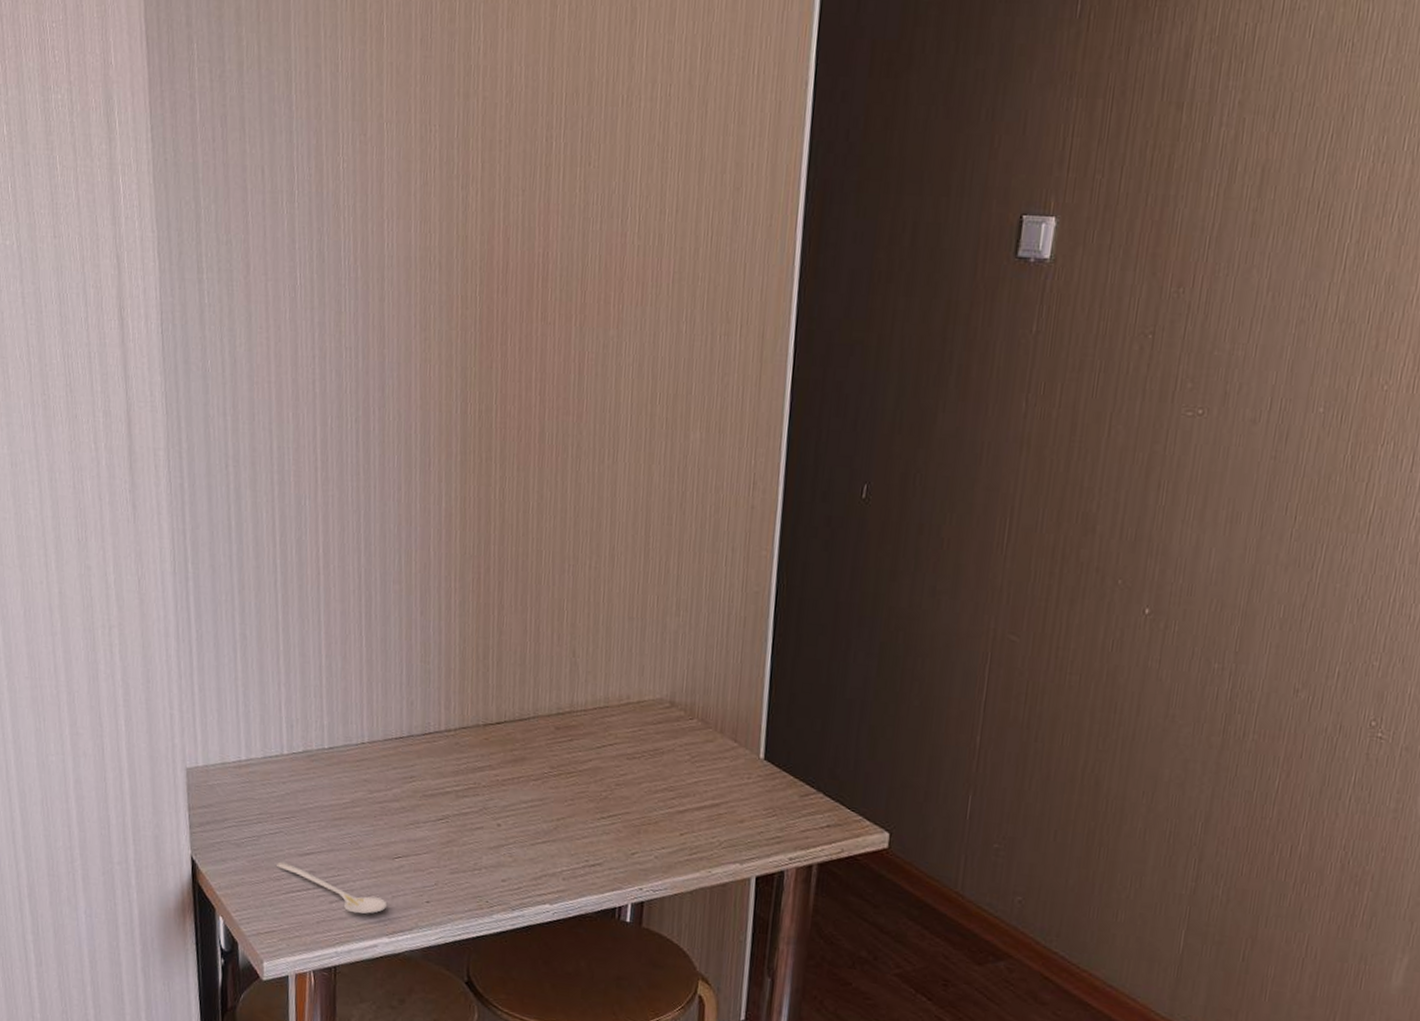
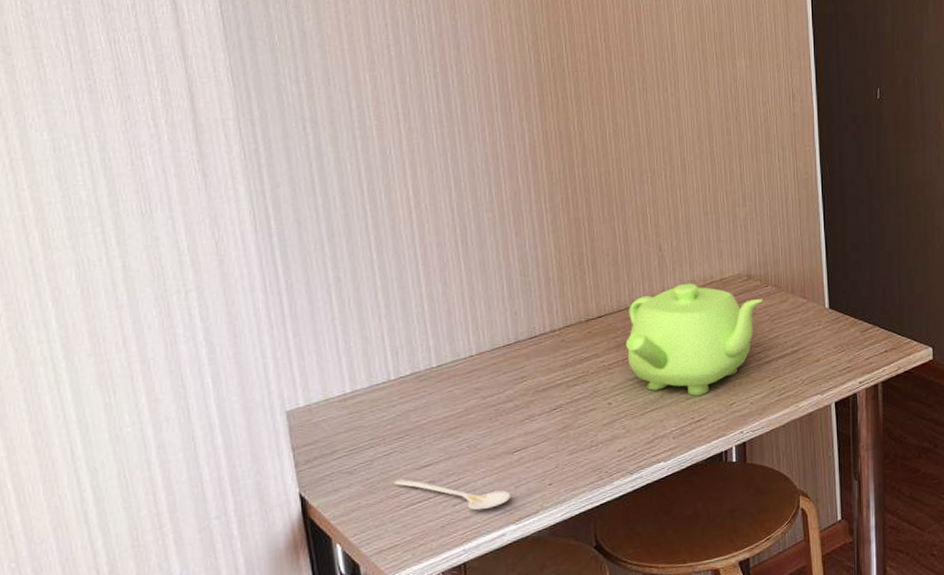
teapot: none [523,699,686,836] -> present [625,283,764,396]

